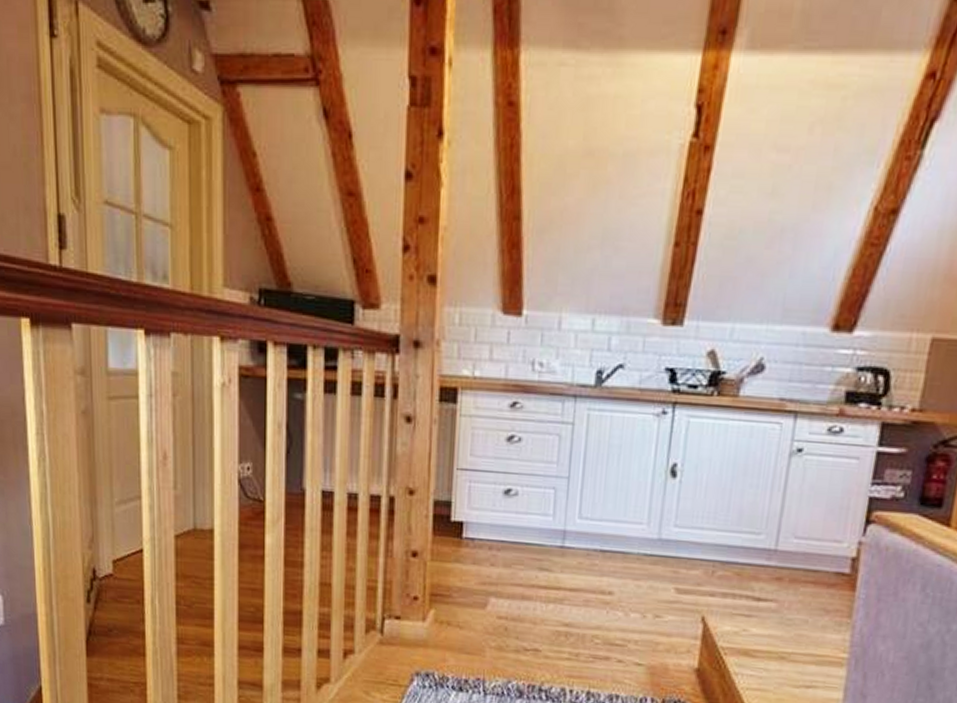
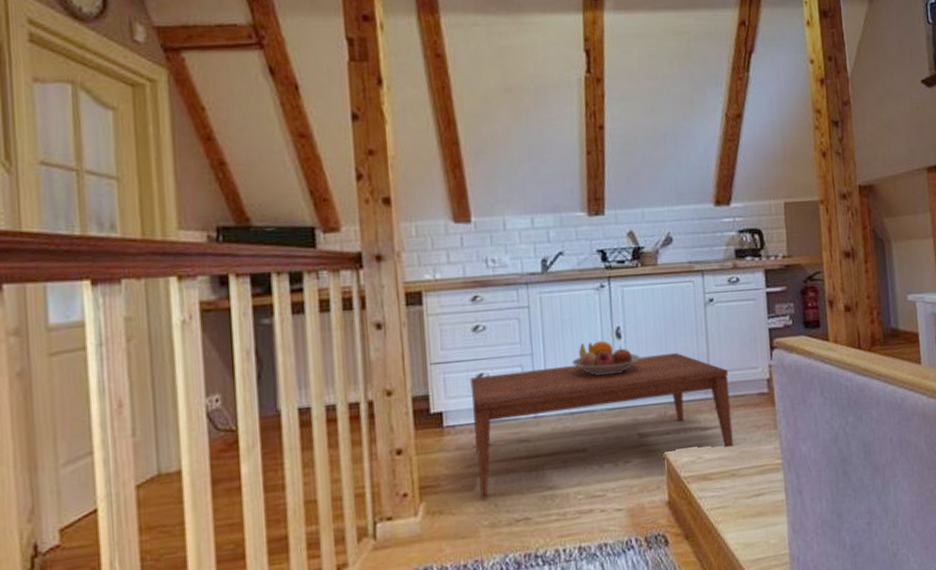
coffee table: none [491,491,803,627] -> present [470,353,733,498]
fruit bowl: none [612,475,696,517] -> present [572,340,640,376]

